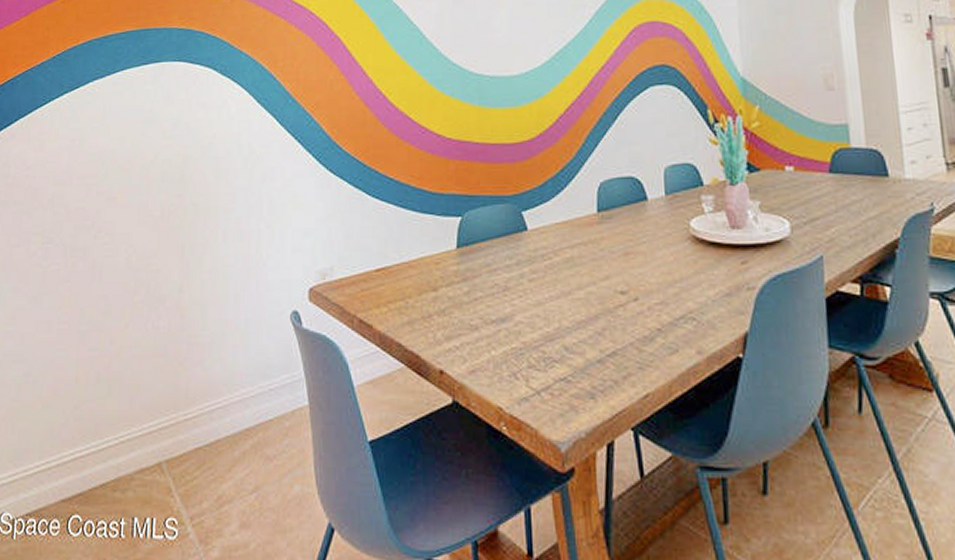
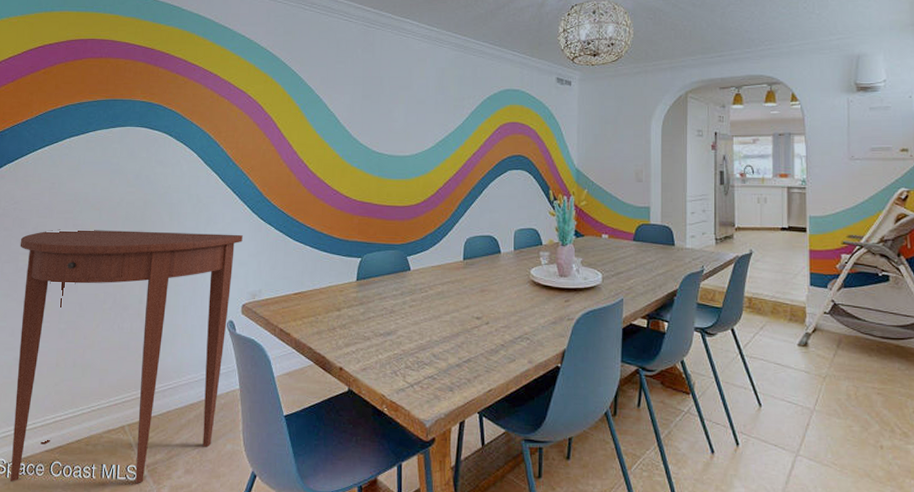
console table: none [17,193,308,546] -> present [10,229,243,484]

